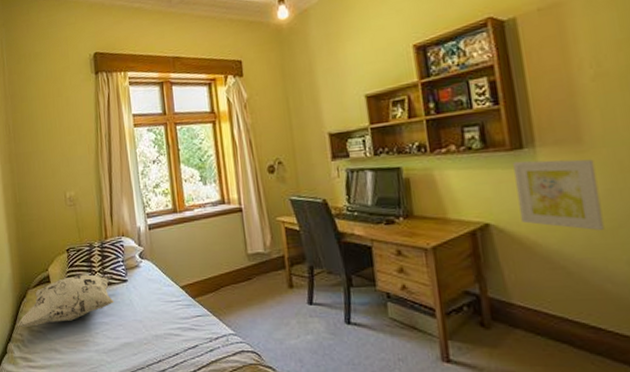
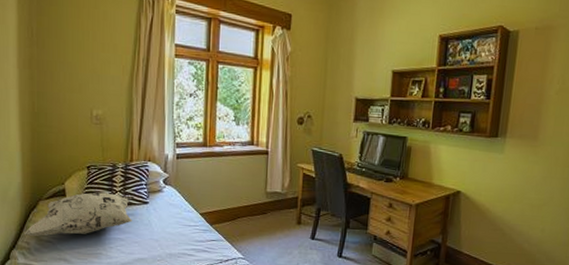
wall art: present [513,159,604,230] -> none [483,146,541,205]

